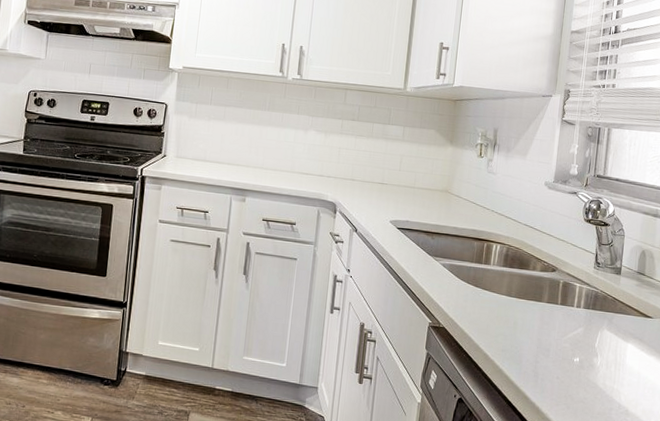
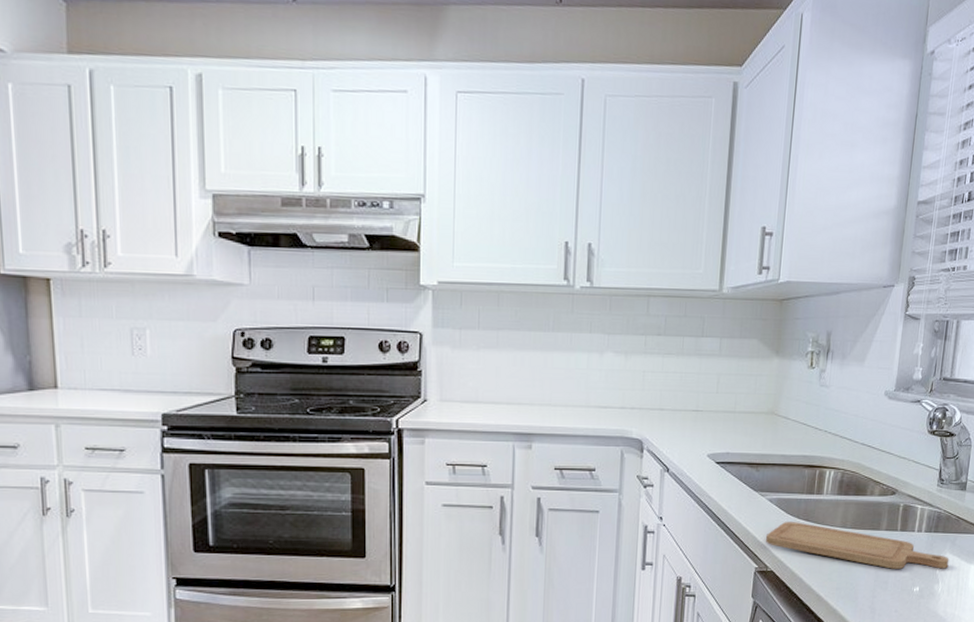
chopping board: none [438,284,607,344] -> present [765,521,949,569]

